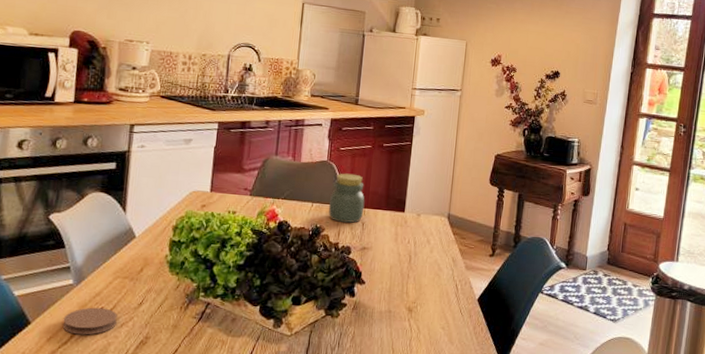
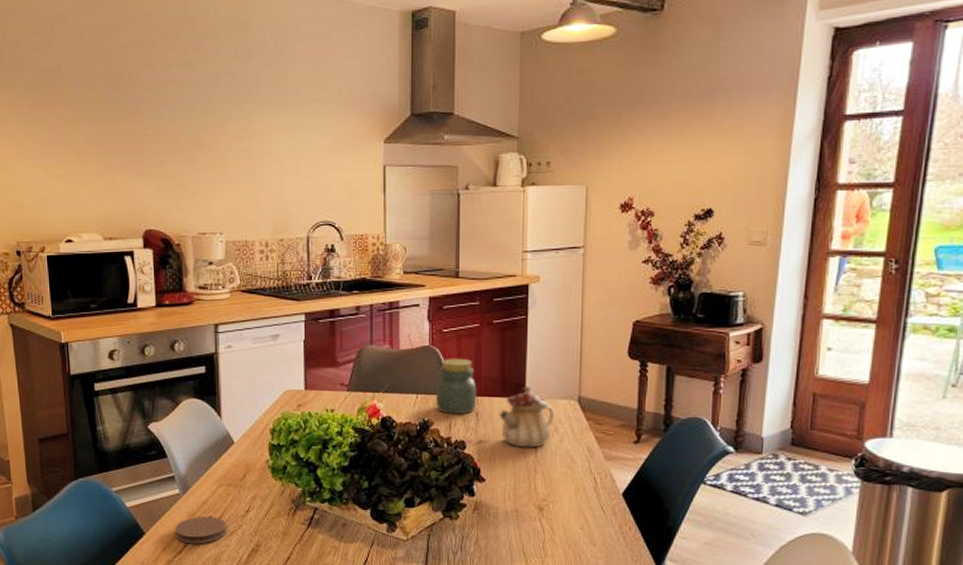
teapot: none [381,201,428,256] -> present [499,385,554,448]

